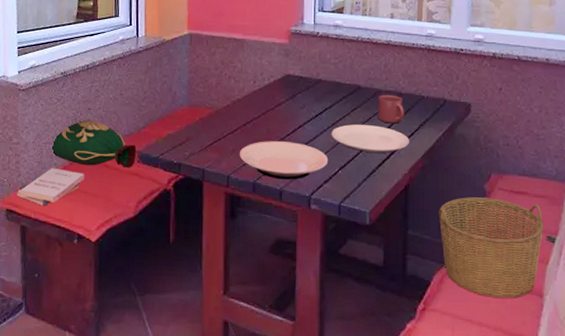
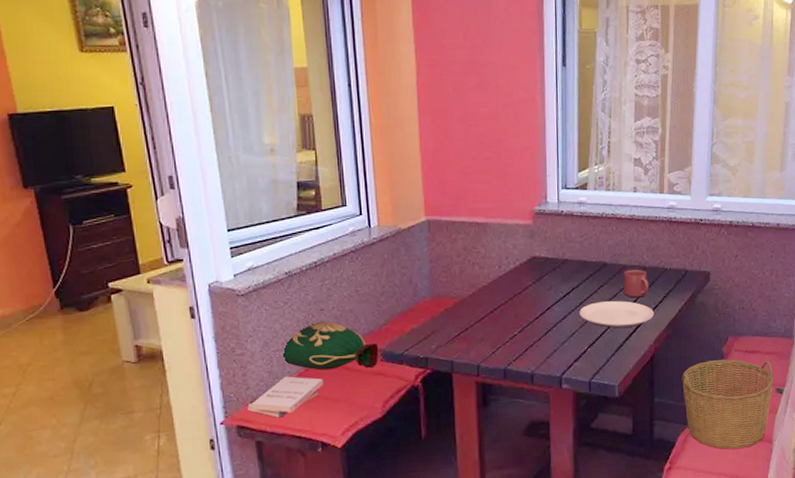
plate: present [239,141,329,180] -> none [488,324,578,363]

